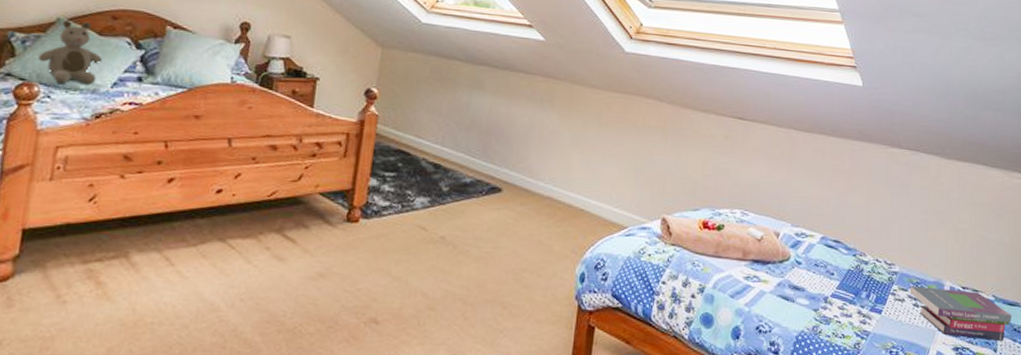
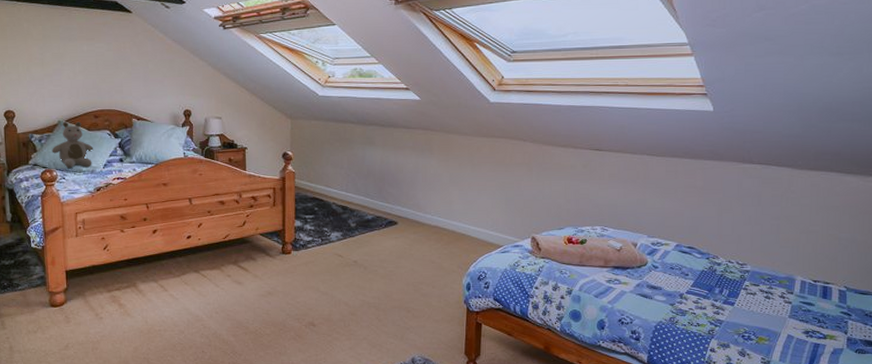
books: present [909,286,1012,341] -> none [761,282,863,324]

